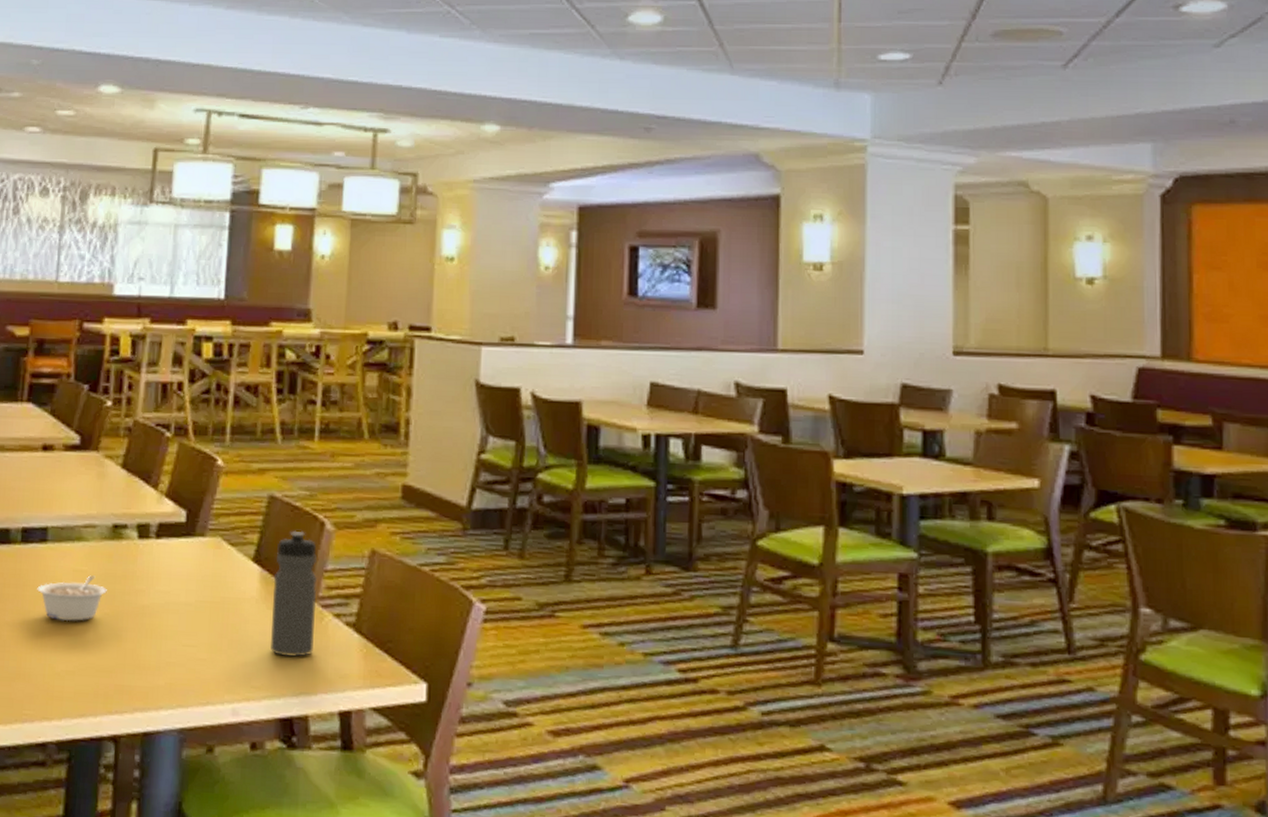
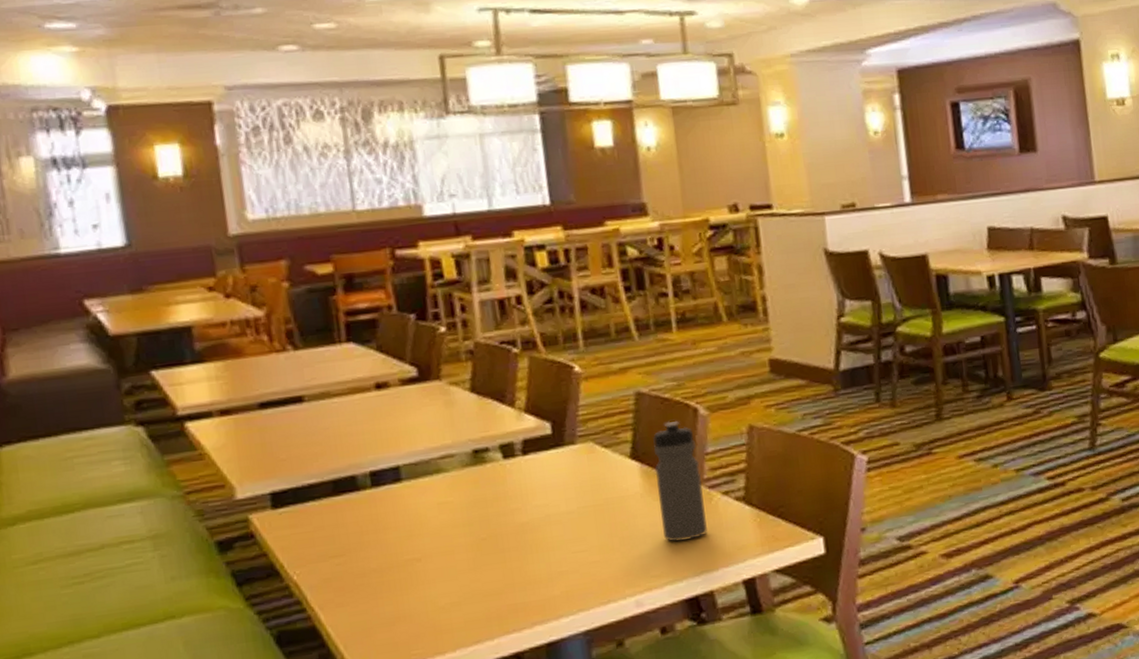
legume: present [37,575,107,622] -> none [400,504,480,556]

